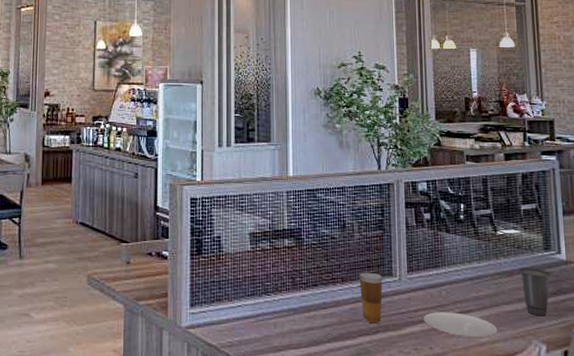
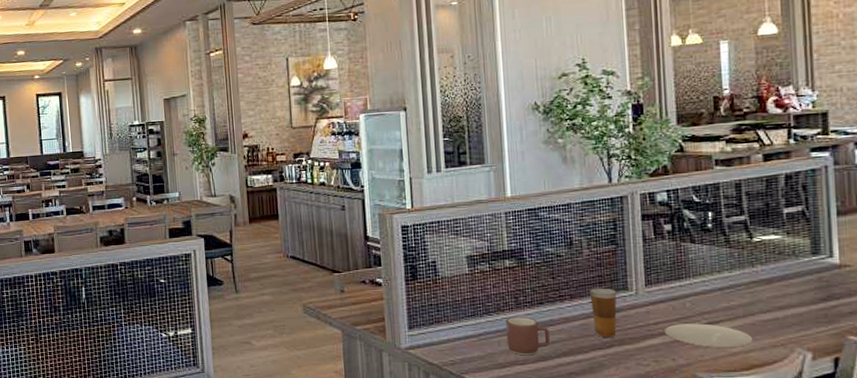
mug: none [282,299,322,339] -> present [505,317,550,356]
cup: present [519,267,552,316] -> none [780,273,821,324]

